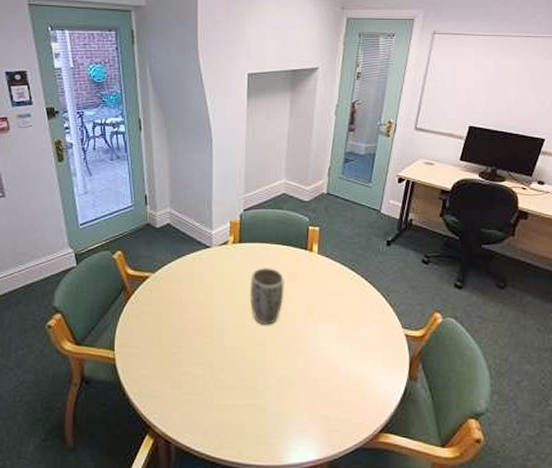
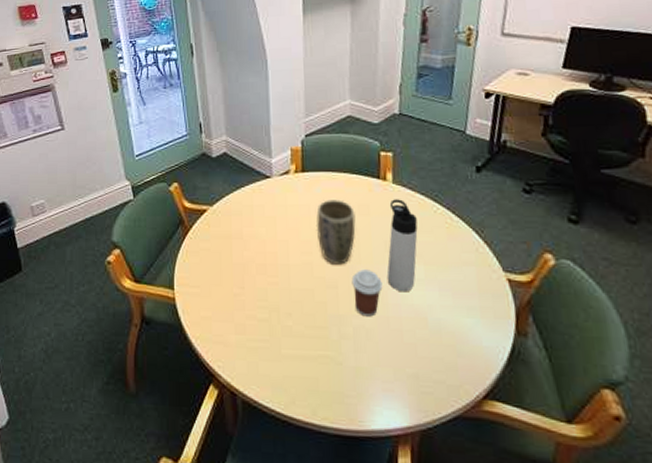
coffee cup: none [278,329,304,369] -> present [351,269,383,317]
thermos bottle: none [308,268,336,348] -> present [386,199,418,292]

